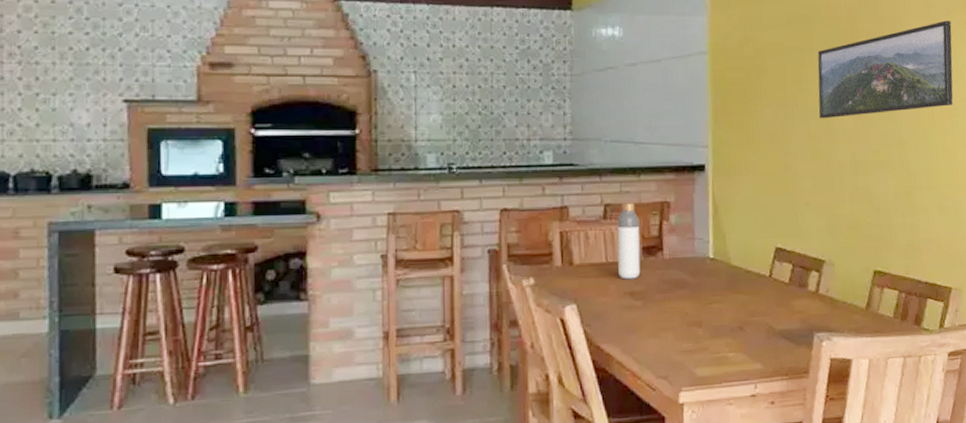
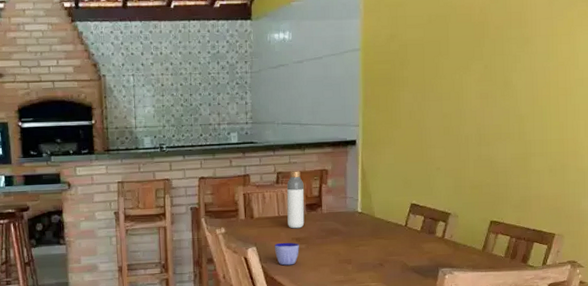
cup: none [601,298,634,330] -> present [275,243,299,266]
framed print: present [817,20,953,119] -> none [451,12,572,101]

